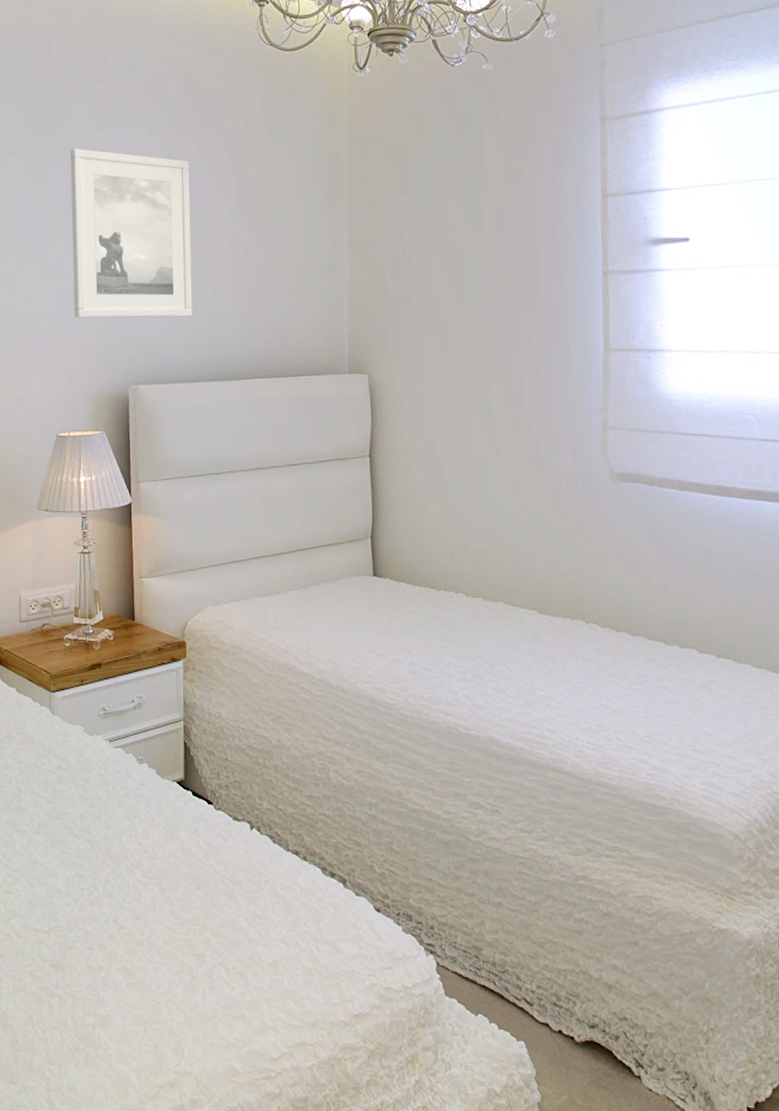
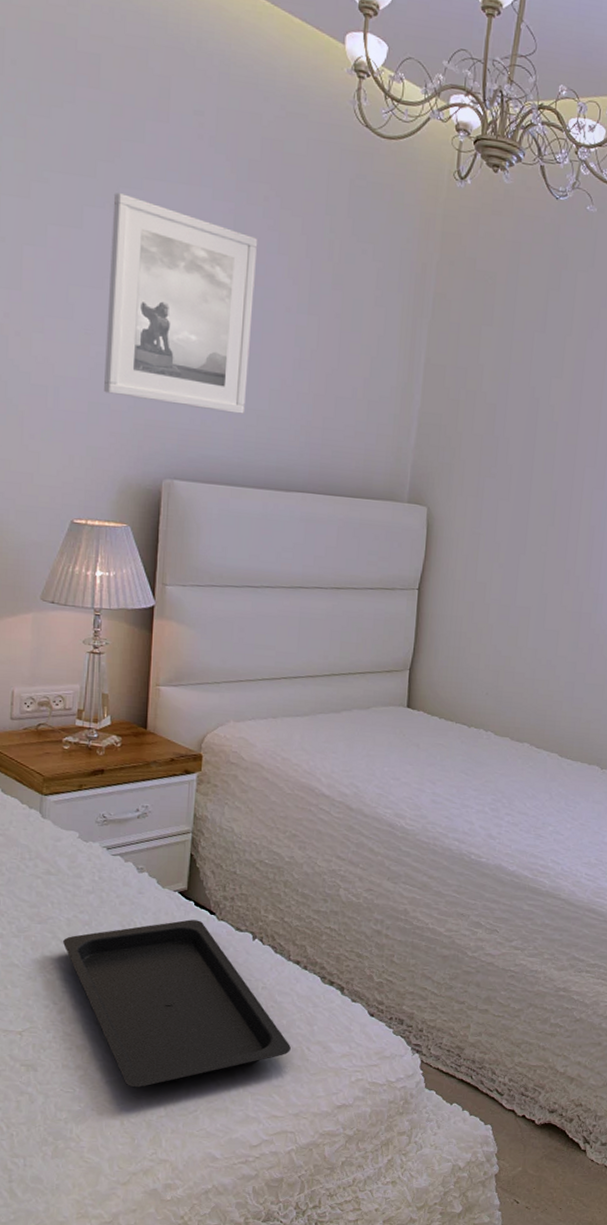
serving tray: none [78,810,300,991] -> present [63,919,291,1088]

